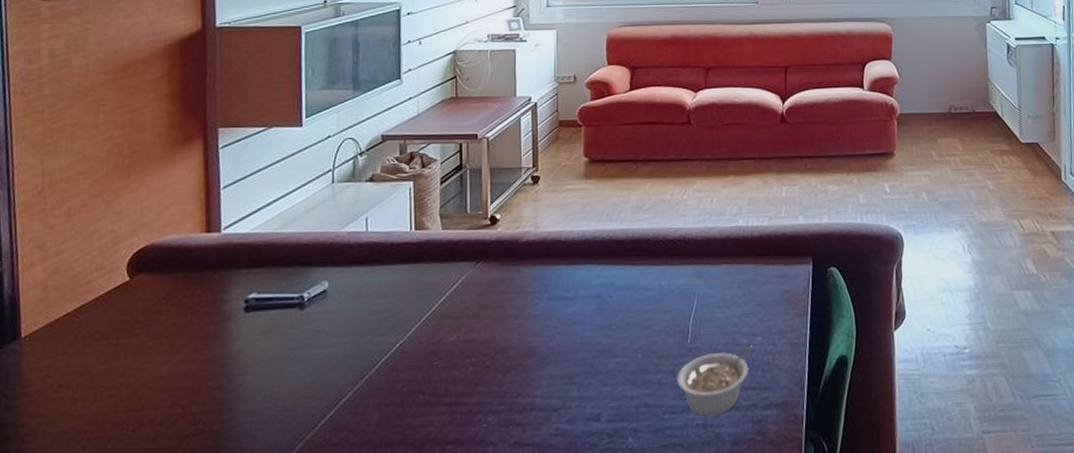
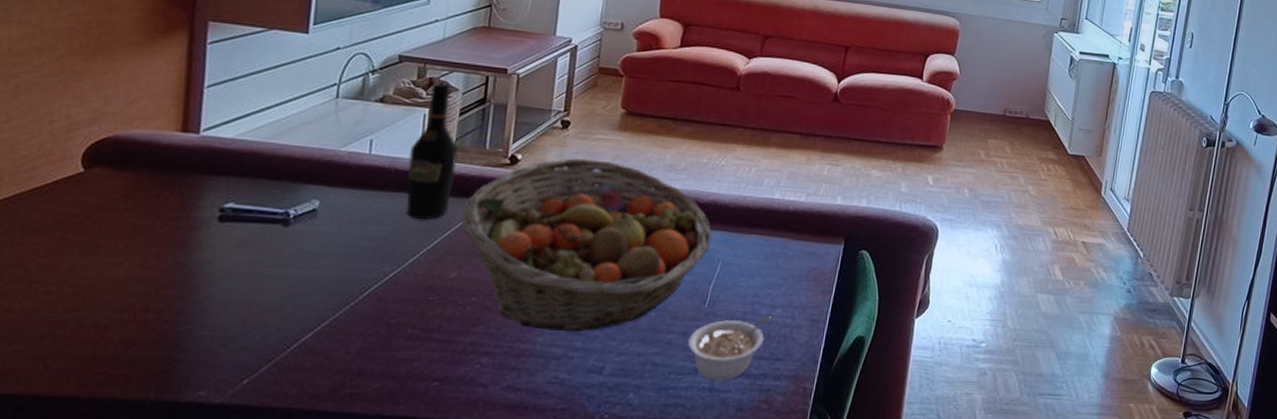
wine bottle: none [400,155,443,289] -> present [406,82,458,220]
fruit basket: none [453,210,685,383] -> present [460,158,712,333]

